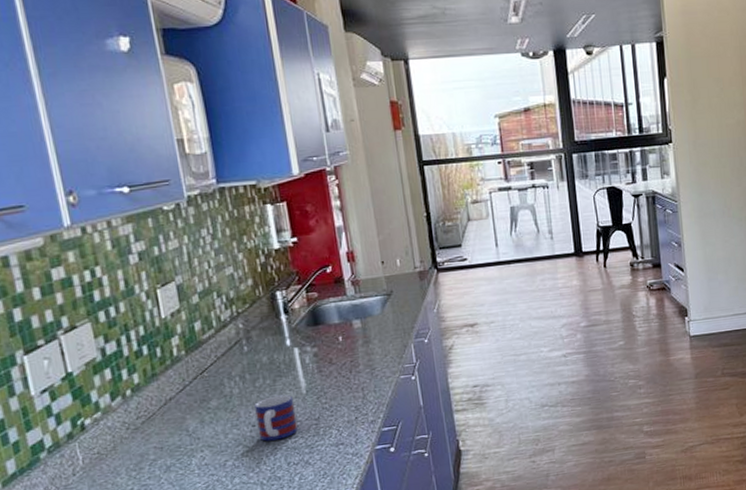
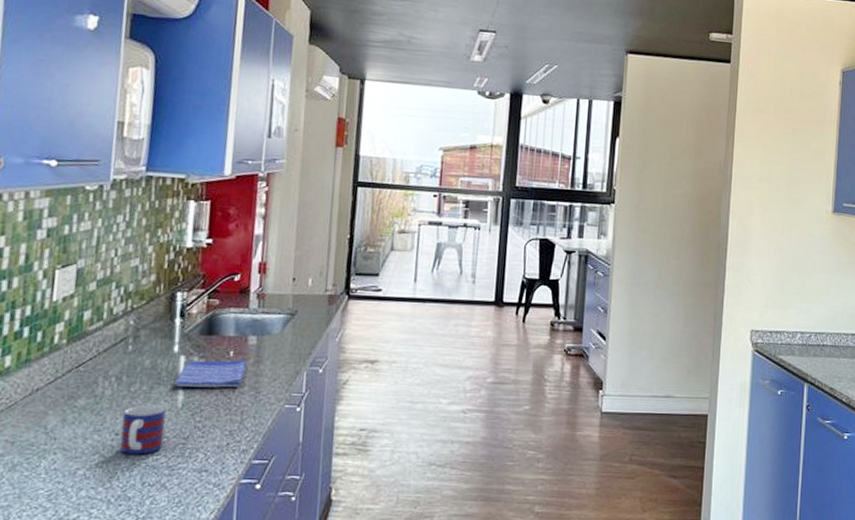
dish towel: none [293,342,358,376] -> present [173,359,247,388]

